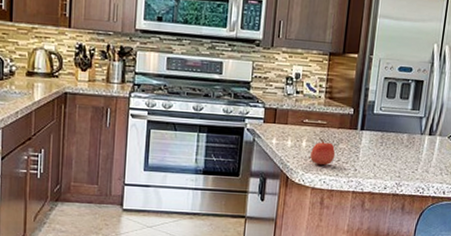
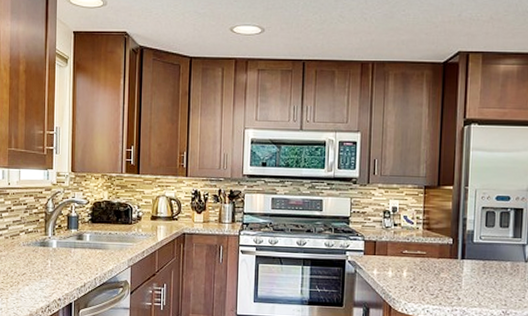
apple: present [310,139,336,166] -> none [412,269,437,295]

